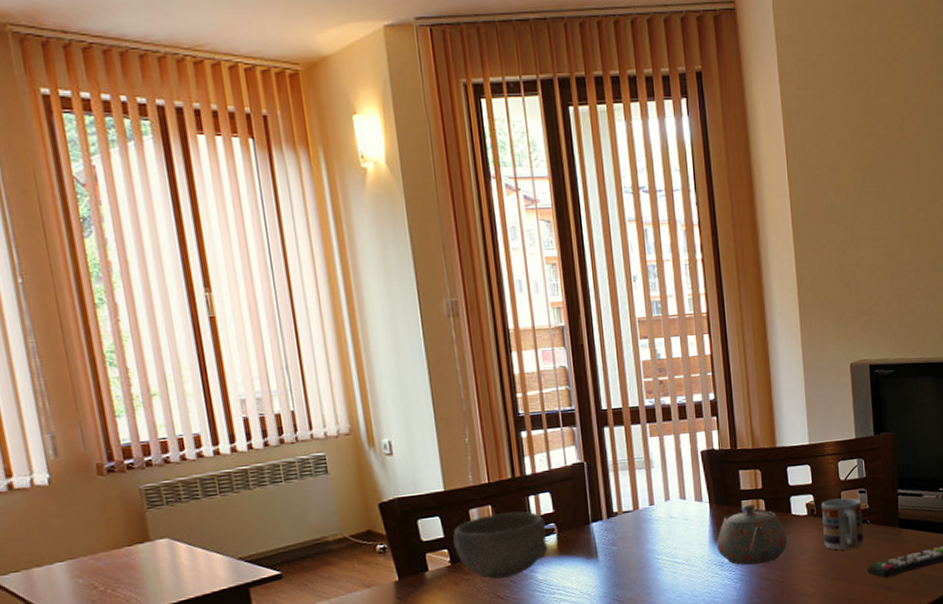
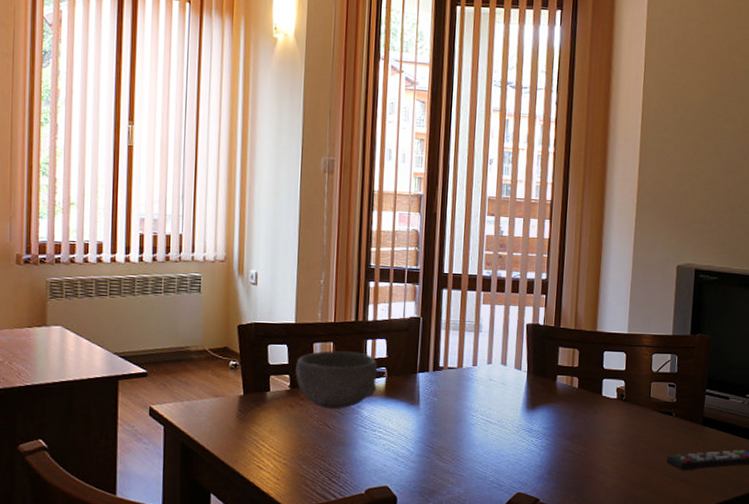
teapot: present [716,503,788,566] -> none [528,379,595,436]
cup: present [822,498,864,550] -> none [628,388,670,438]

